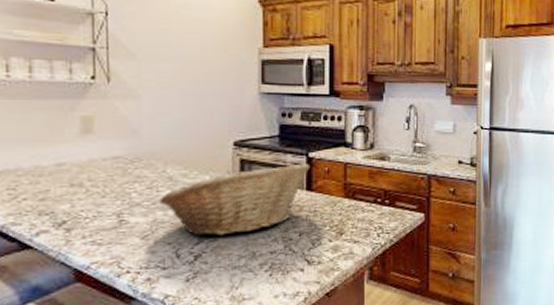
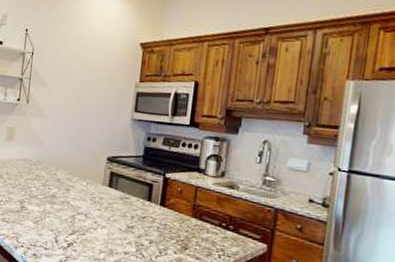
fruit basket: present [159,163,310,236] -> none [49,179,166,233]

